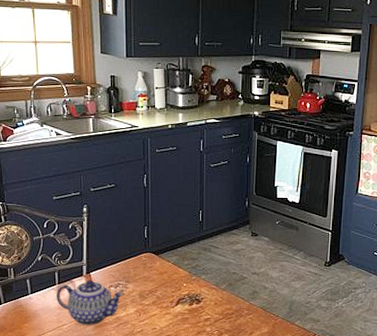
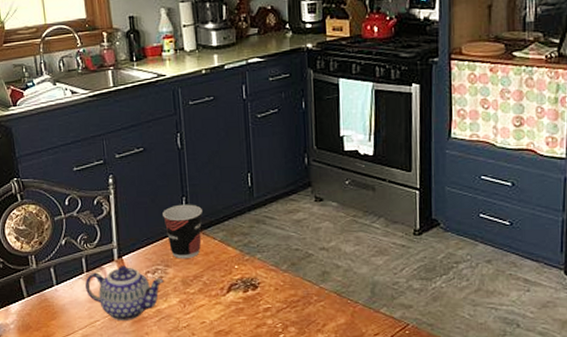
cup: none [127,232,160,277] -> present [163,204,202,259]

